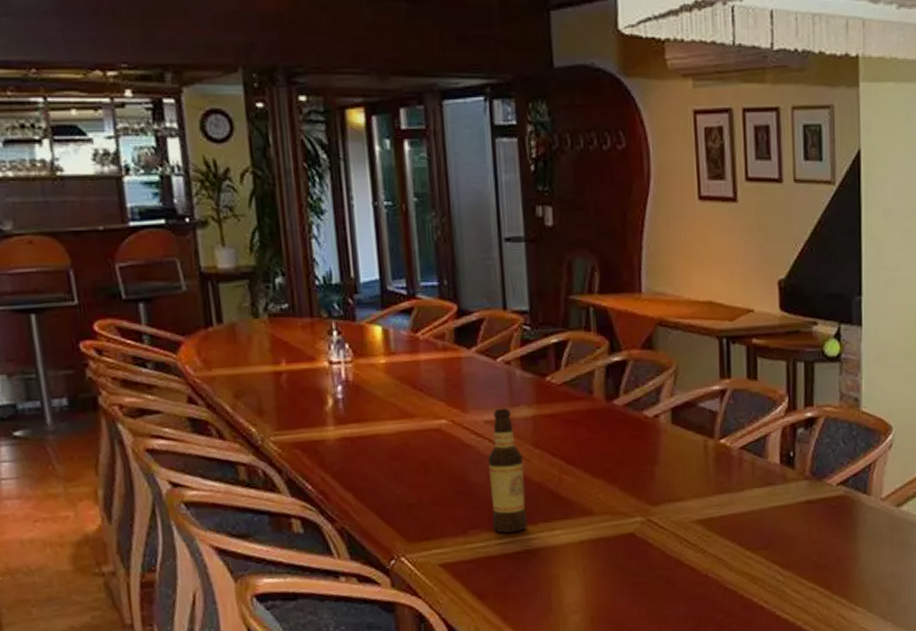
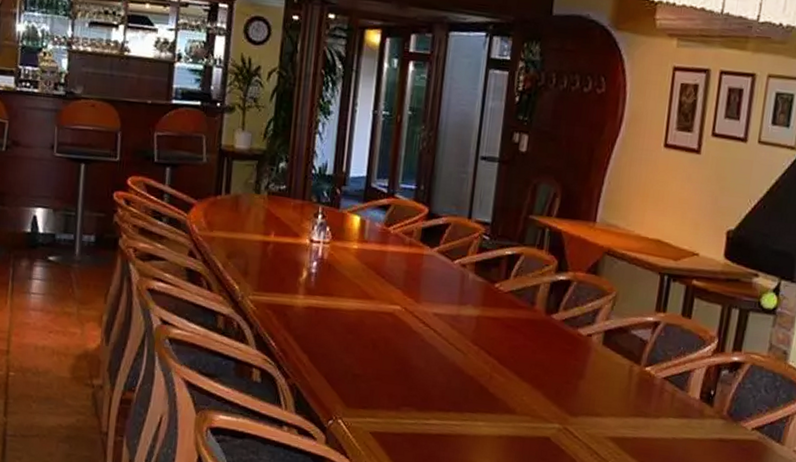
bottle: present [488,407,528,533] -> none [423,304,461,417]

